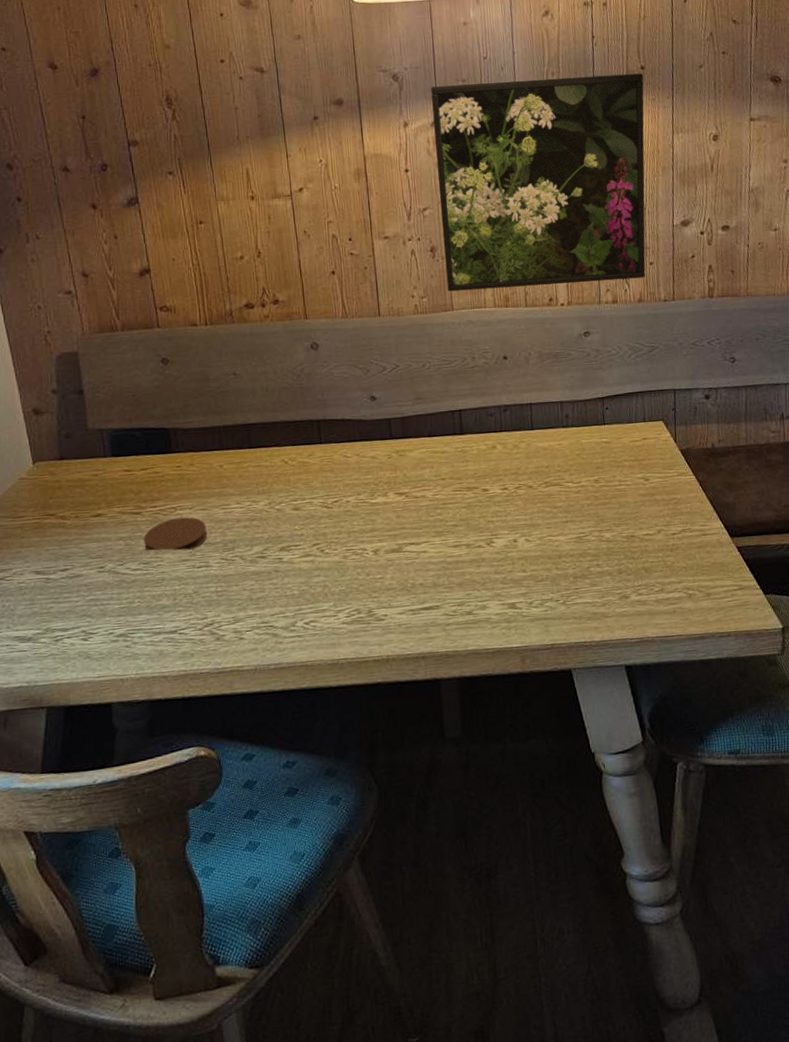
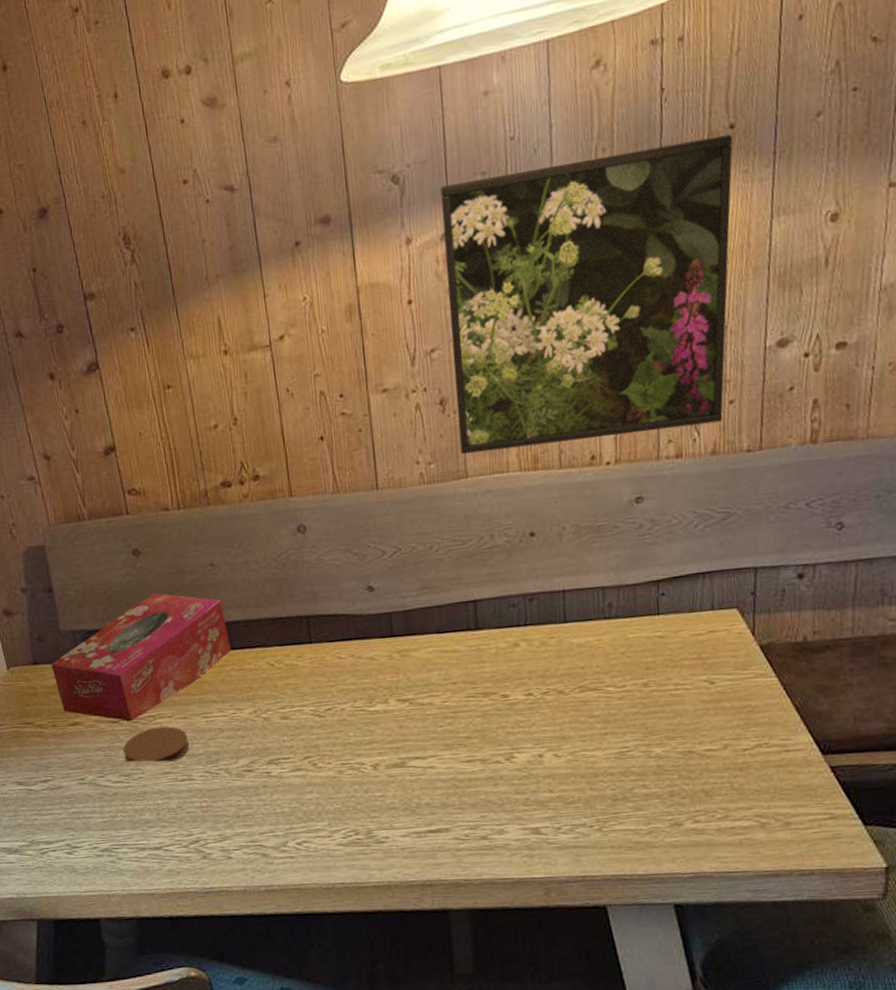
tissue box: none [77,397,250,513] -> present [51,592,232,722]

